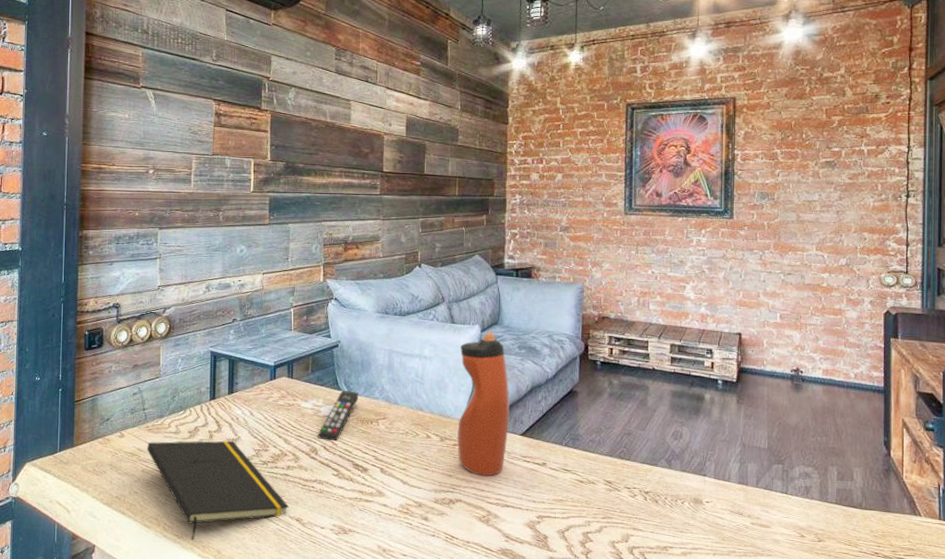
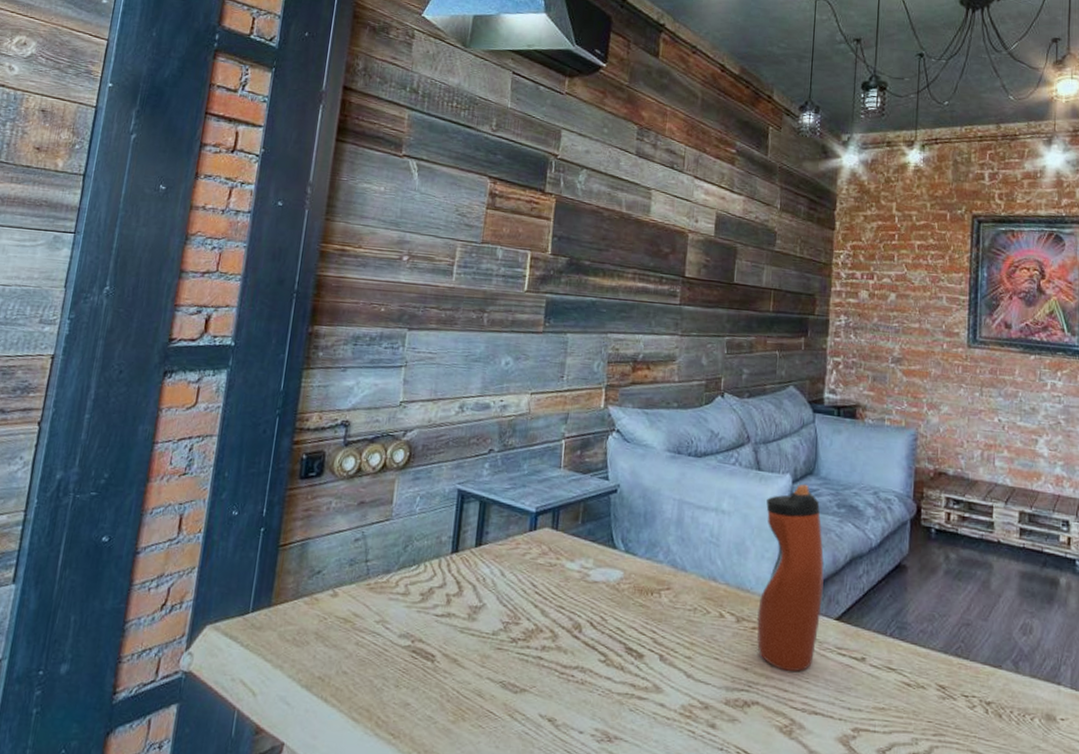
notepad: present [147,440,289,540] -> none [365,605,541,742]
remote control: present [318,391,359,441] -> none [583,549,639,615]

